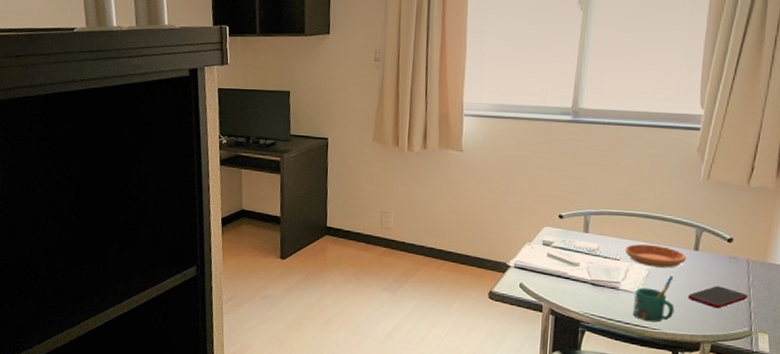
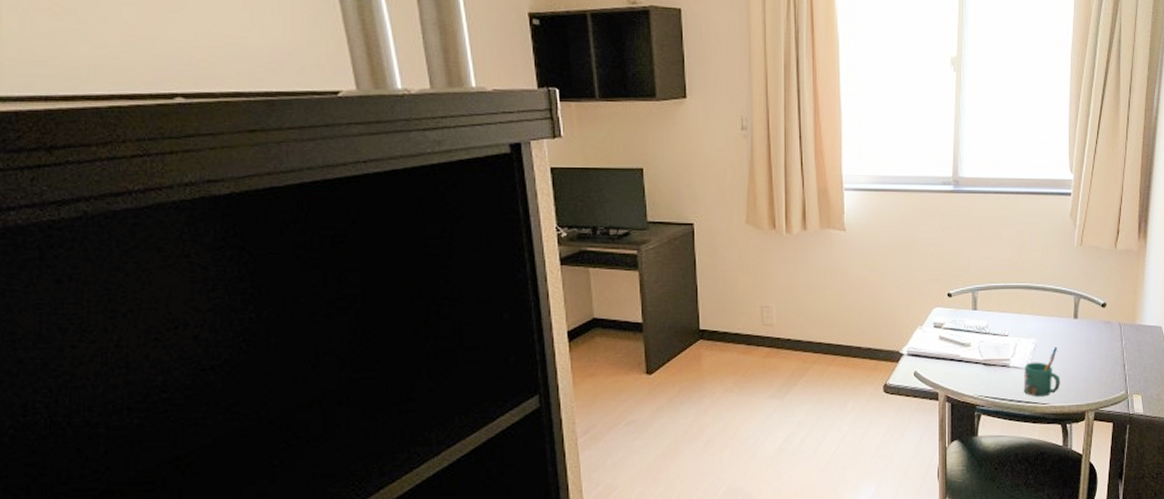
saucer: present [624,244,686,268] -> none [1012,317,1067,340]
cell phone: present [688,286,748,309] -> none [1071,352,1122,375]

